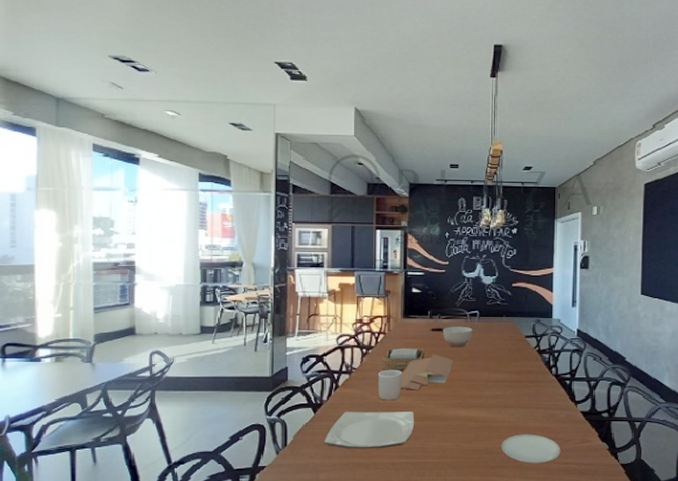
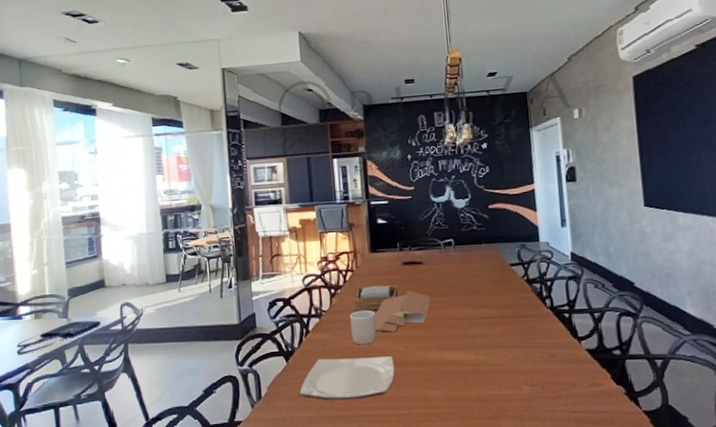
shopping bag: none [32,366,128,397] -> present [16,320,101,355]
bowl: present [442,326,473,347] -> none [414,257,450,282]
plate: present [502,434,561,464] -> none [496,378,568,413]

